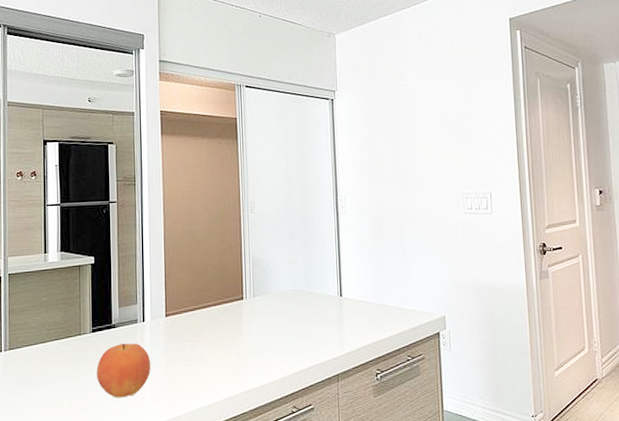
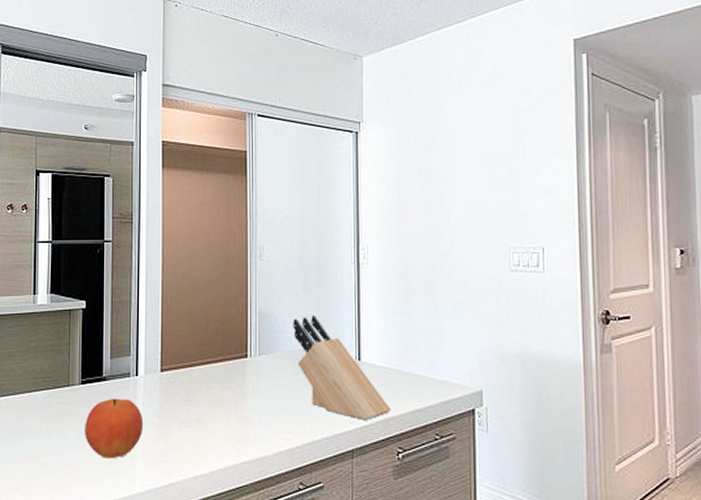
knife block: none [282,259,369,348] -> present [293,315,391,420]

